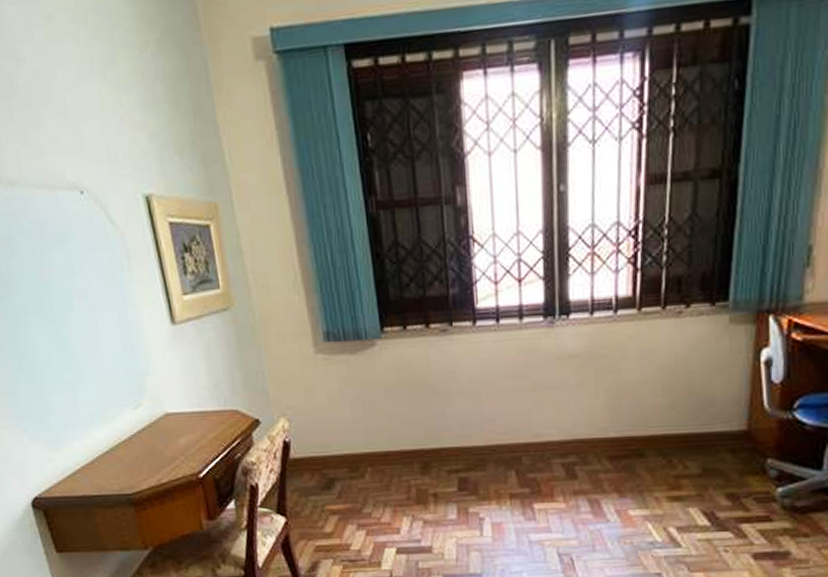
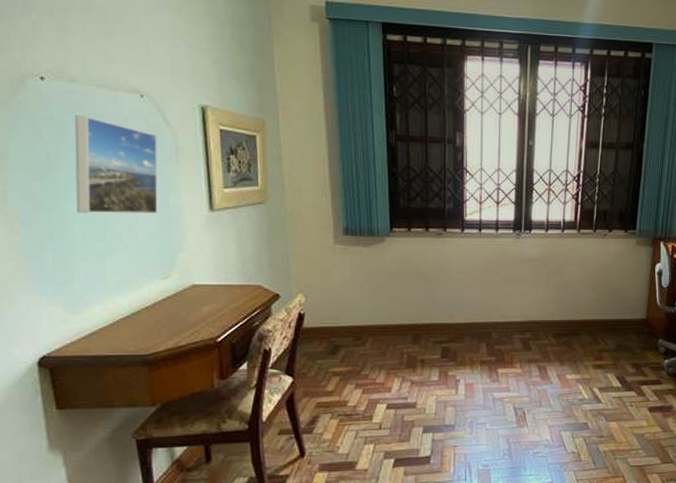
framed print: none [20,224,119,340] -> present [75,115,158,215]

